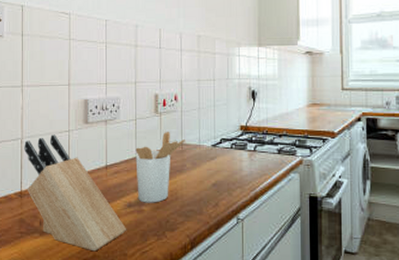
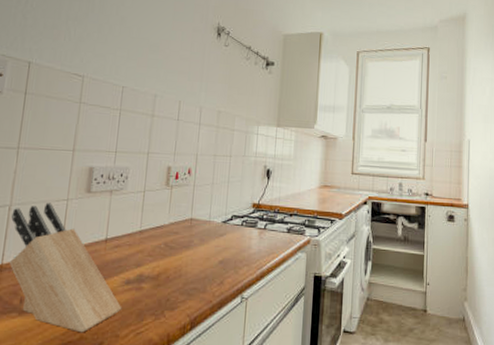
utensil holder: present [135,131,185,203] -> none [138,205,195,280]

